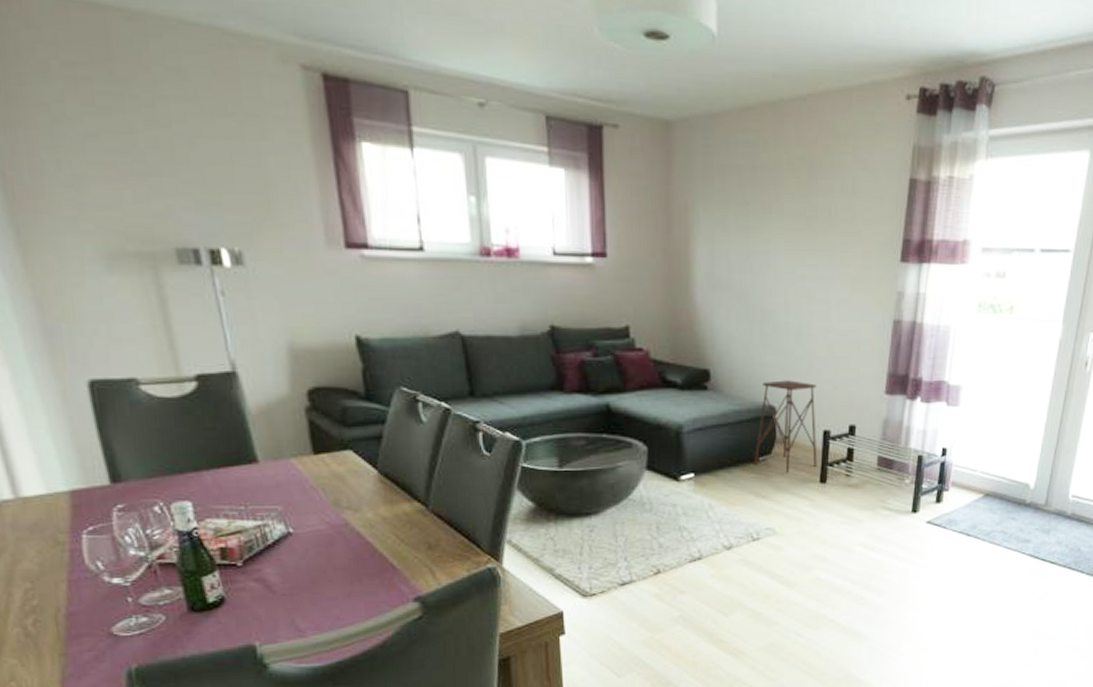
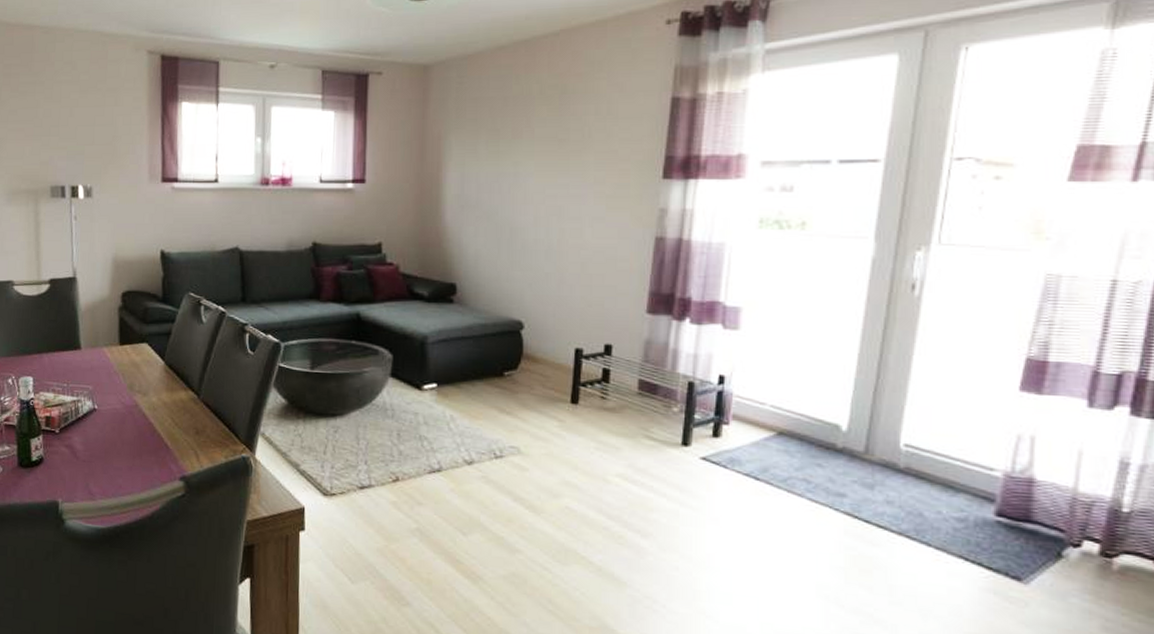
side table: present [753,380,818,474] -> none [498,296,568,391]

